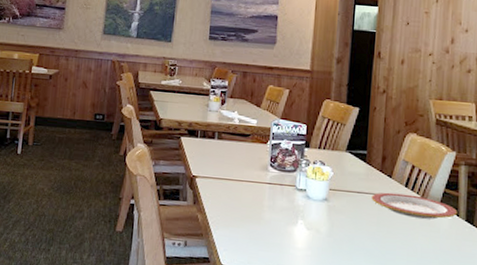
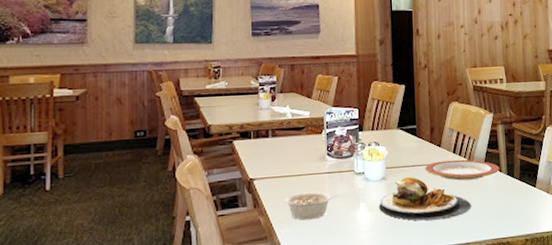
legume: none [222,198,279,227] -> present [283,191,340,221]
plate: none [318,202,420,255] -> present [379,176,471,221]

